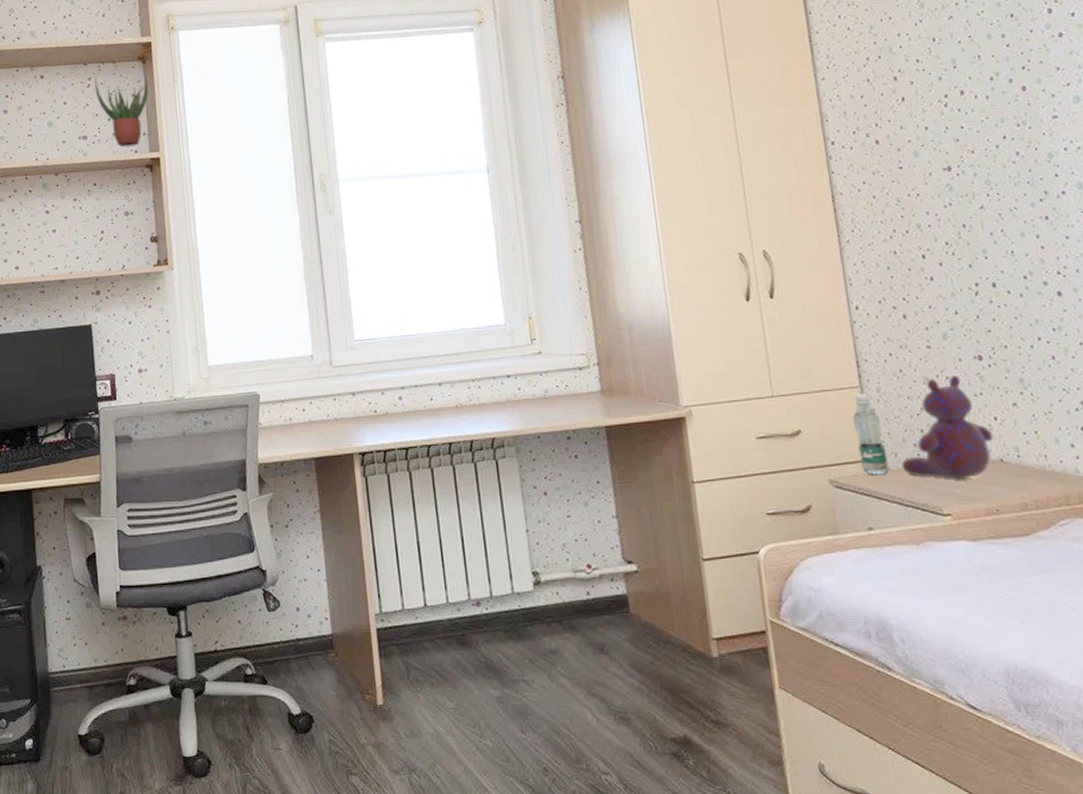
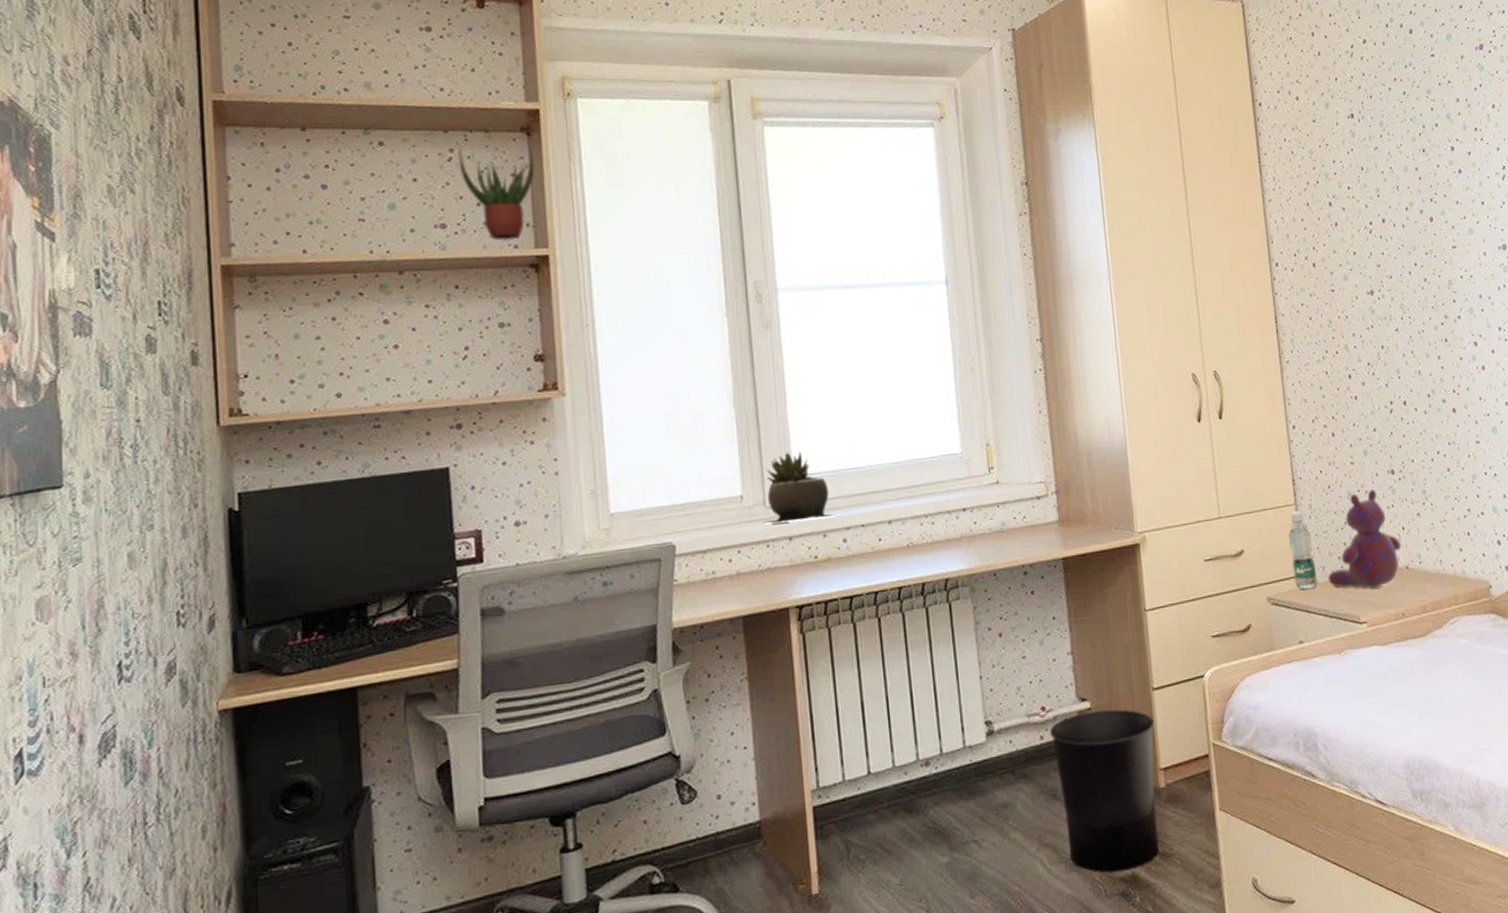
succulent plant: none [331,318,392,381] -> present [764,450,835,524]
waste bin: none [595,575,713,733] -> present [1049,709,1159,873]

